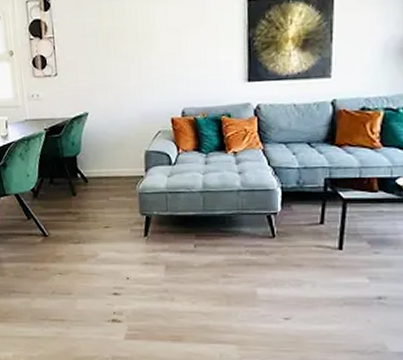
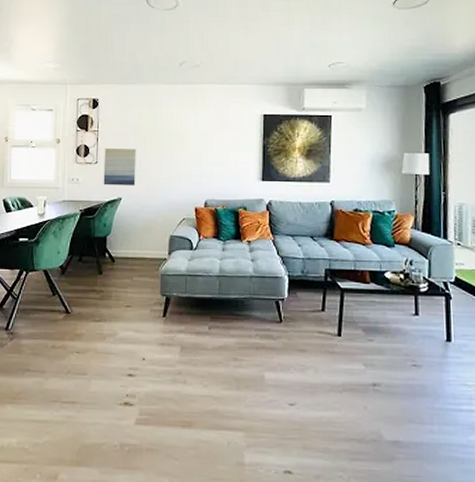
wall art: none [63,55,102,100] -> present [103,147,137,186]

